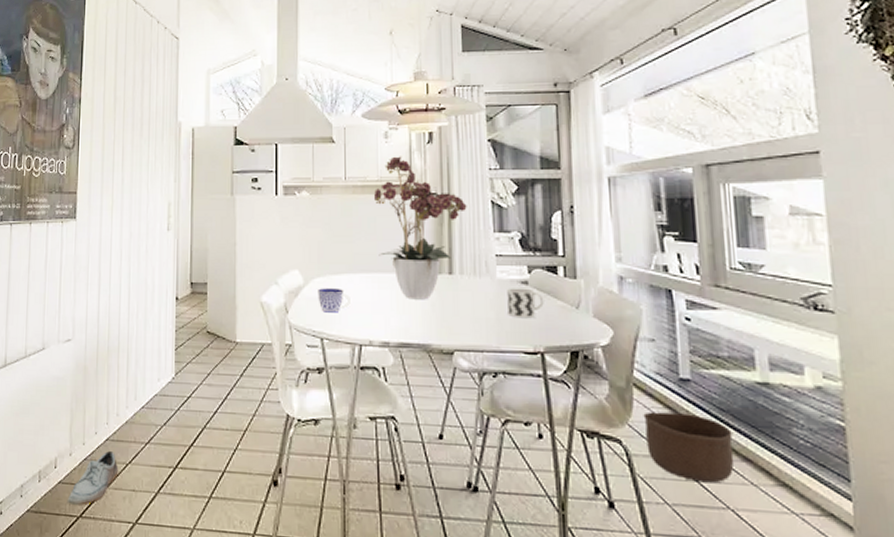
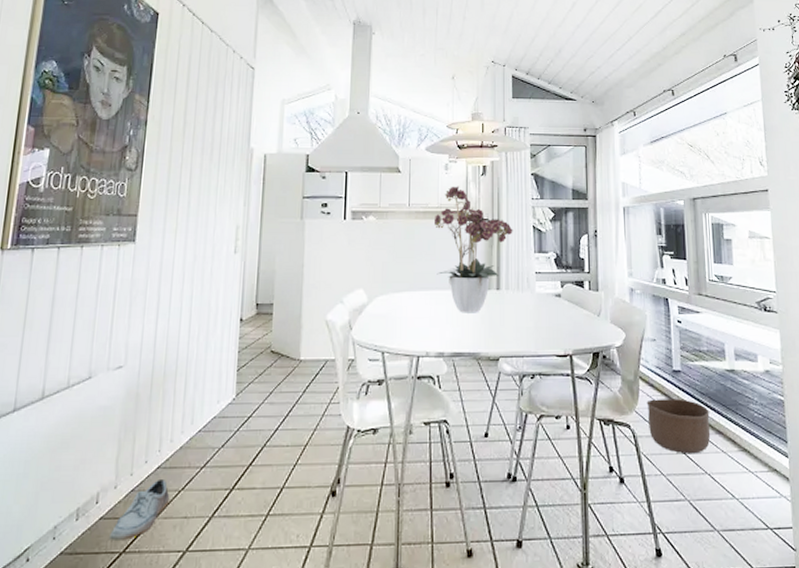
cup: present [318,288,352,313] -> none [380,305,412,328]
cup: present [507,288,544,319] -> none [544,300,573,326]

